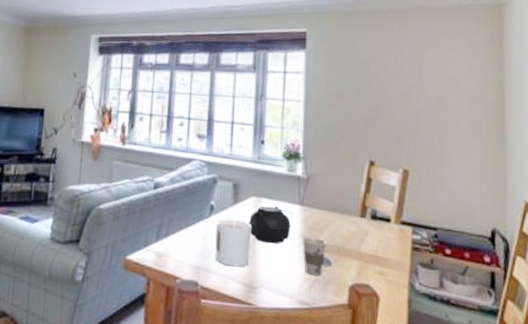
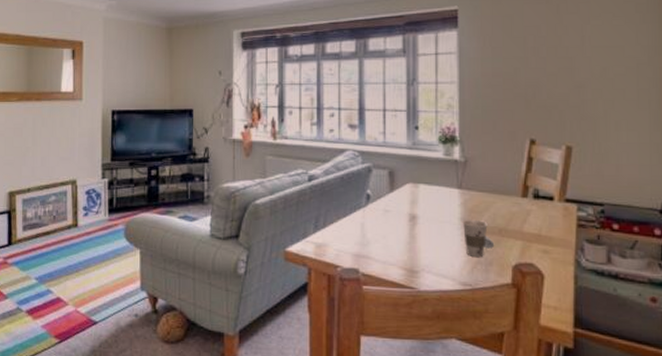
candle: present [215,218,251,267] -> none [374,205,410,253]
teapot: present [249,206,294,244] -> none [407,192,452,229]

